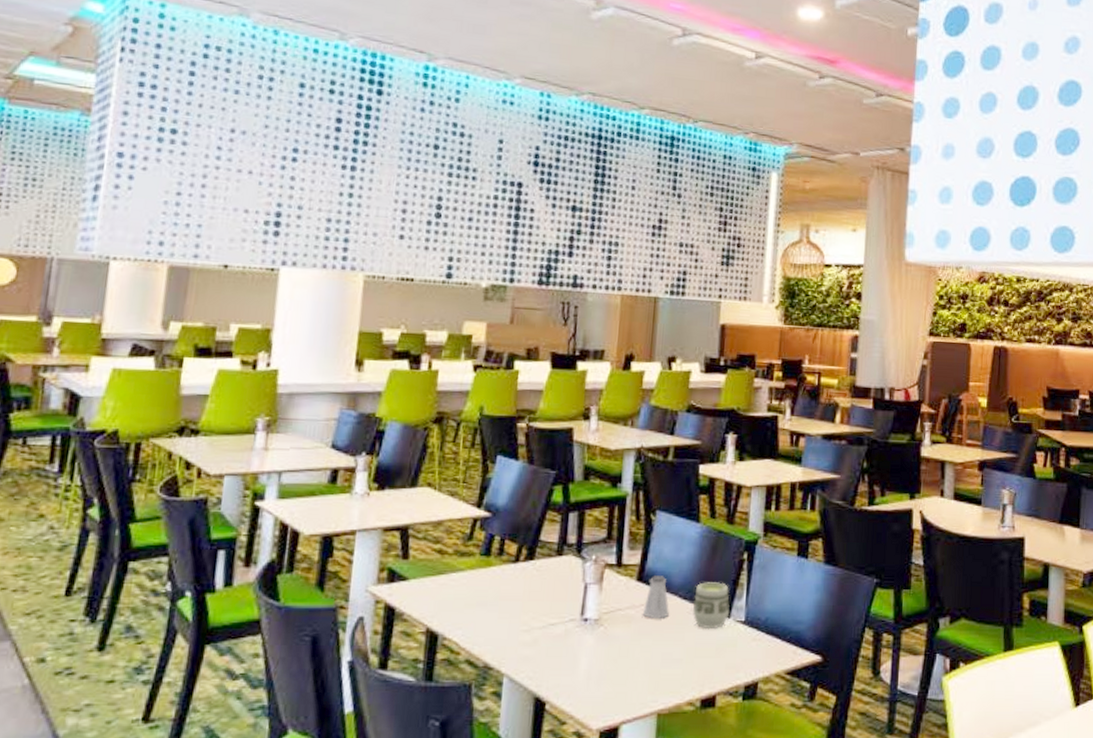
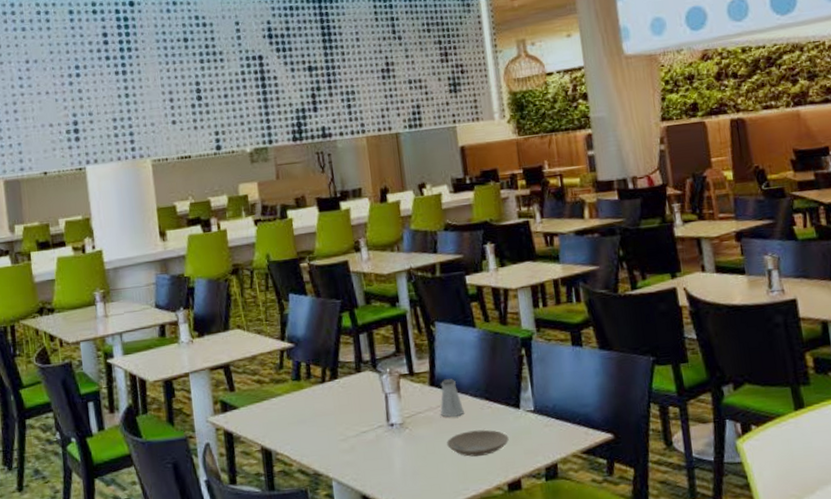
plate: none [643,636,712,665] -> present [447,429,509,457]
cup: present [692,582,730,630] -> none [483,378,519,422]

